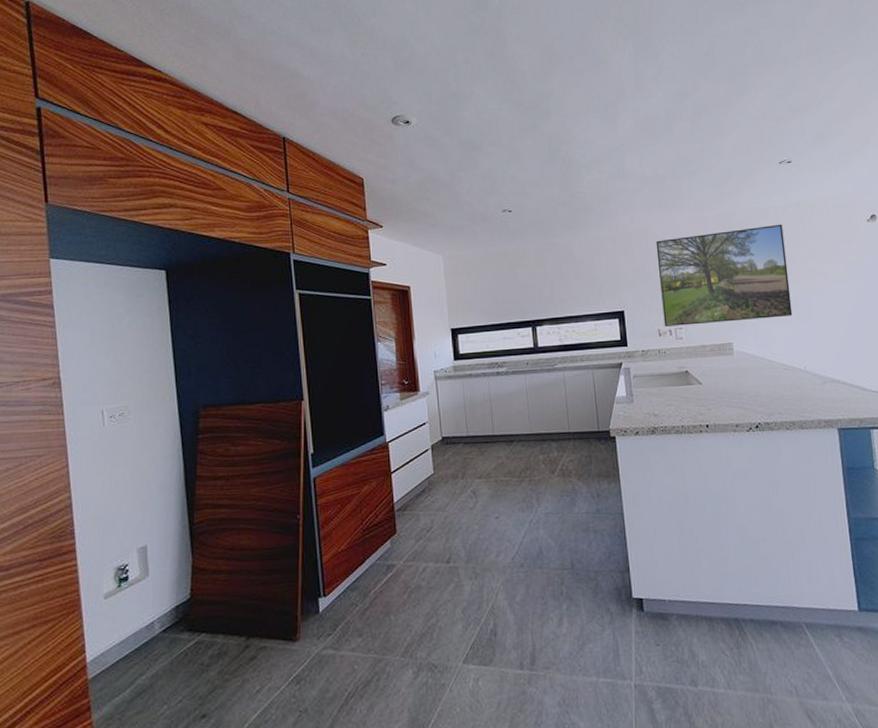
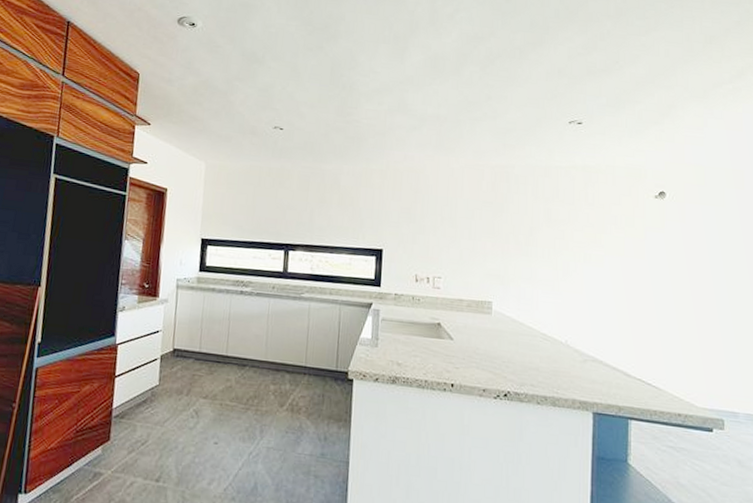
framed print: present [656,224,793,327] -> none [422,182,563,284]

